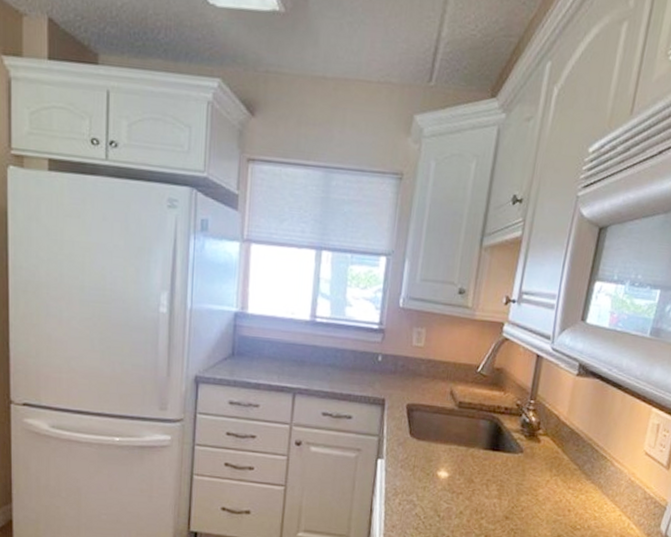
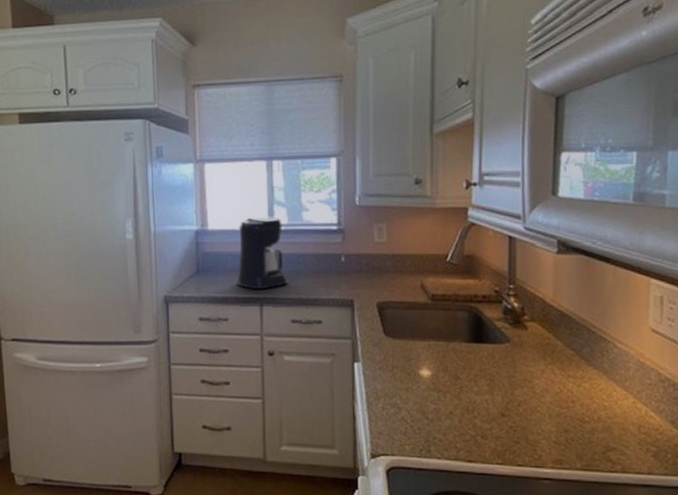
coffee maker: none [272,305,325,380] -> present [237,216,288,290]

